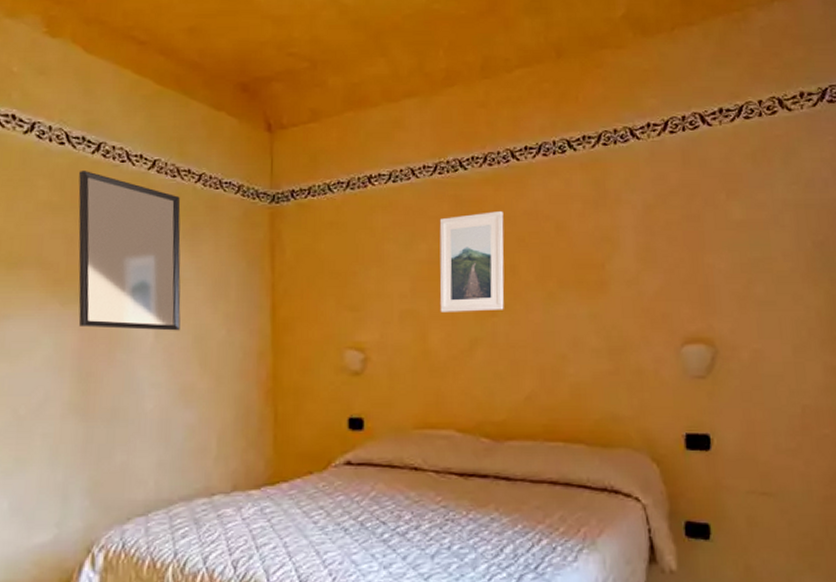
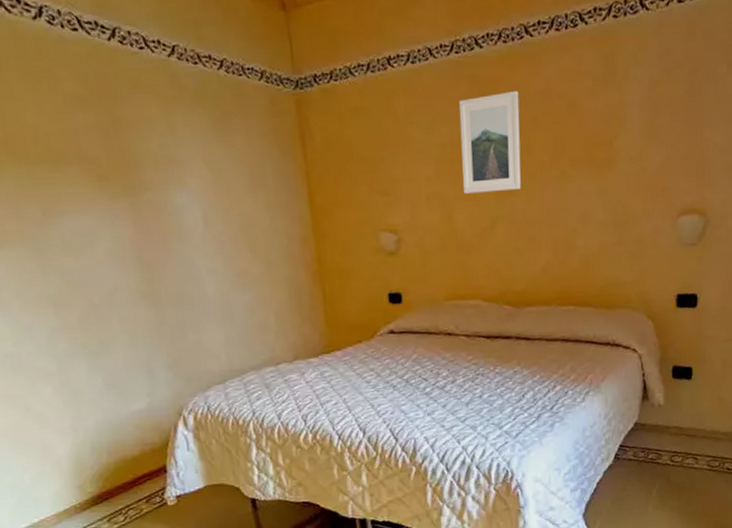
home mirror: present [78,171,181,331] -> none [99,59,227,221]

